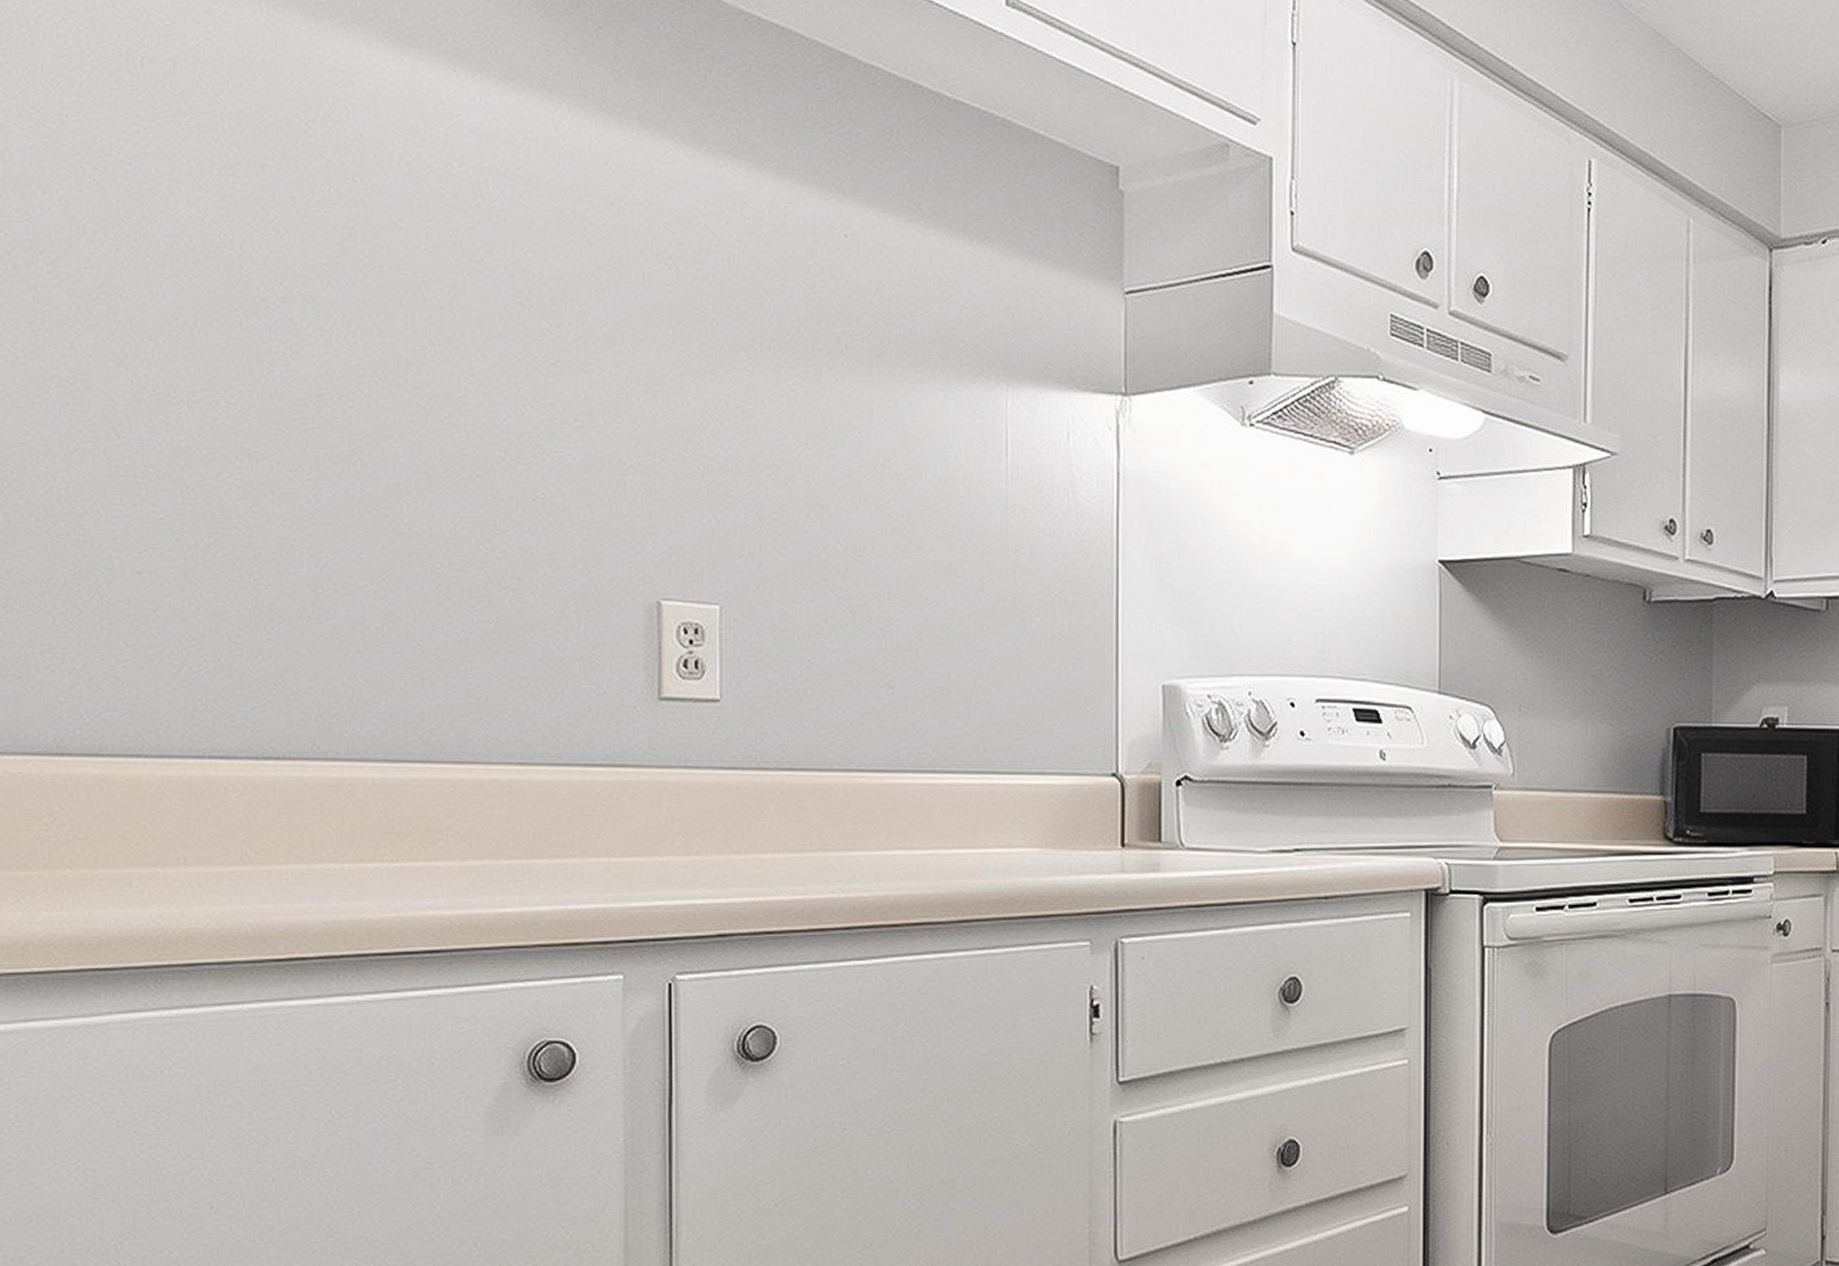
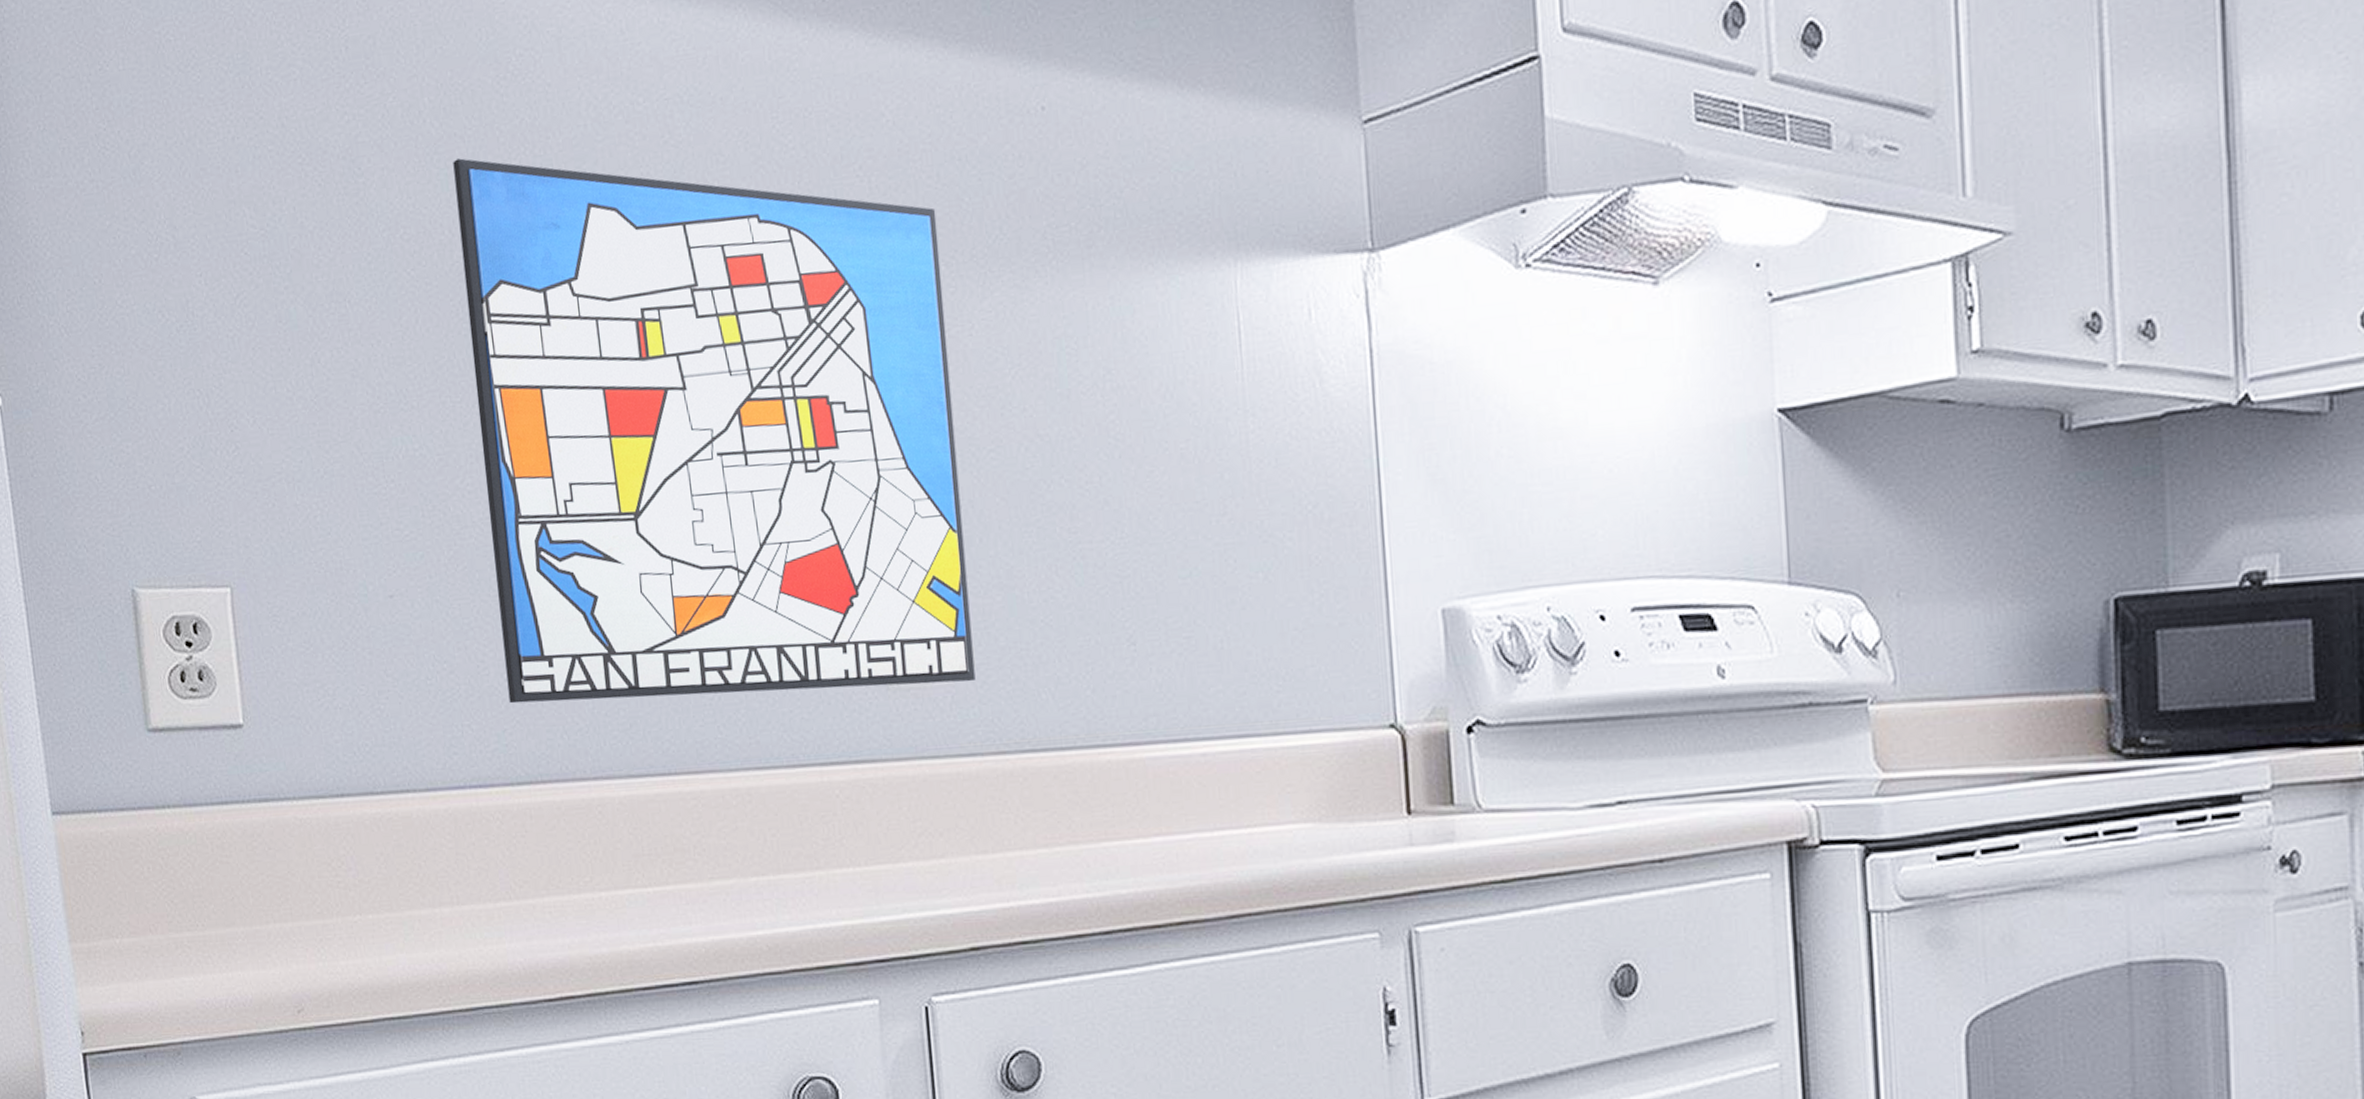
wall art: none [250,184,742,706] -> present [453,158,976,704]

